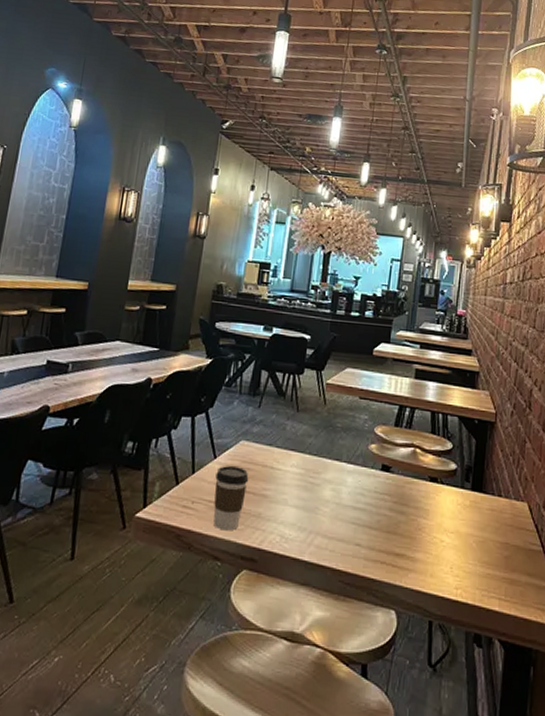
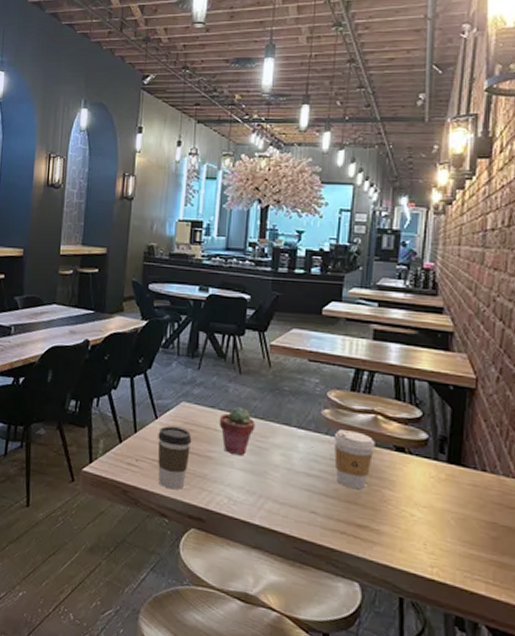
potted succulent: none [275,443,310,493] -> present [219,406,256,456]
coffee cup: none [378,463,413,519] -> present [333,429,375,489]

